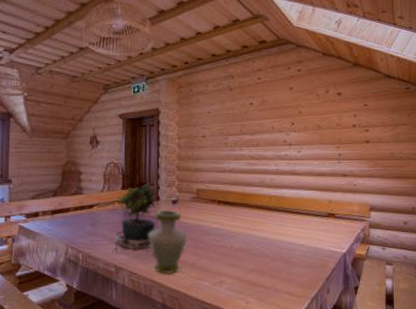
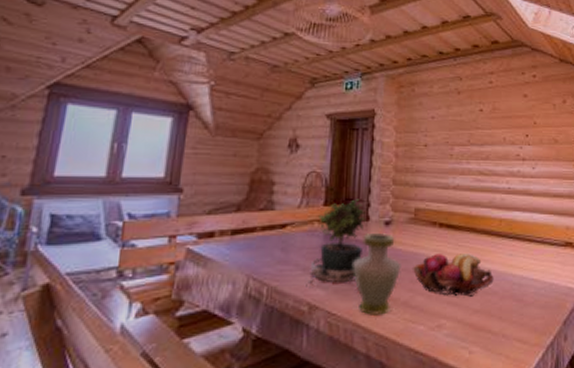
fruit basket: none [196,225,266,260] -> present [412,253,494,297]

